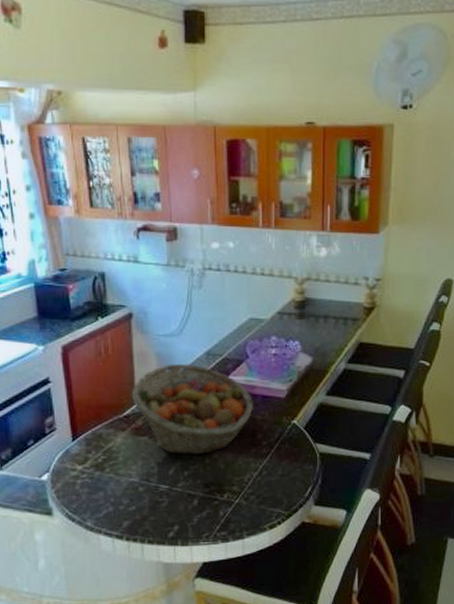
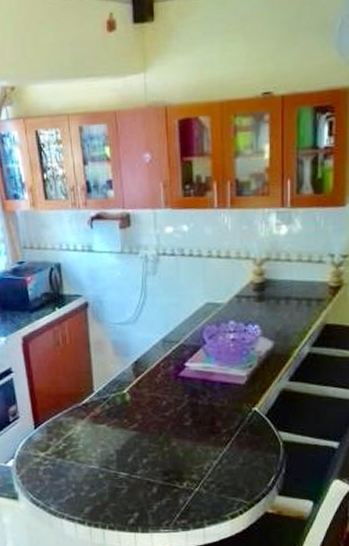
fruit basket: present [132,364,255,455] -> none [90,352,213,443]

